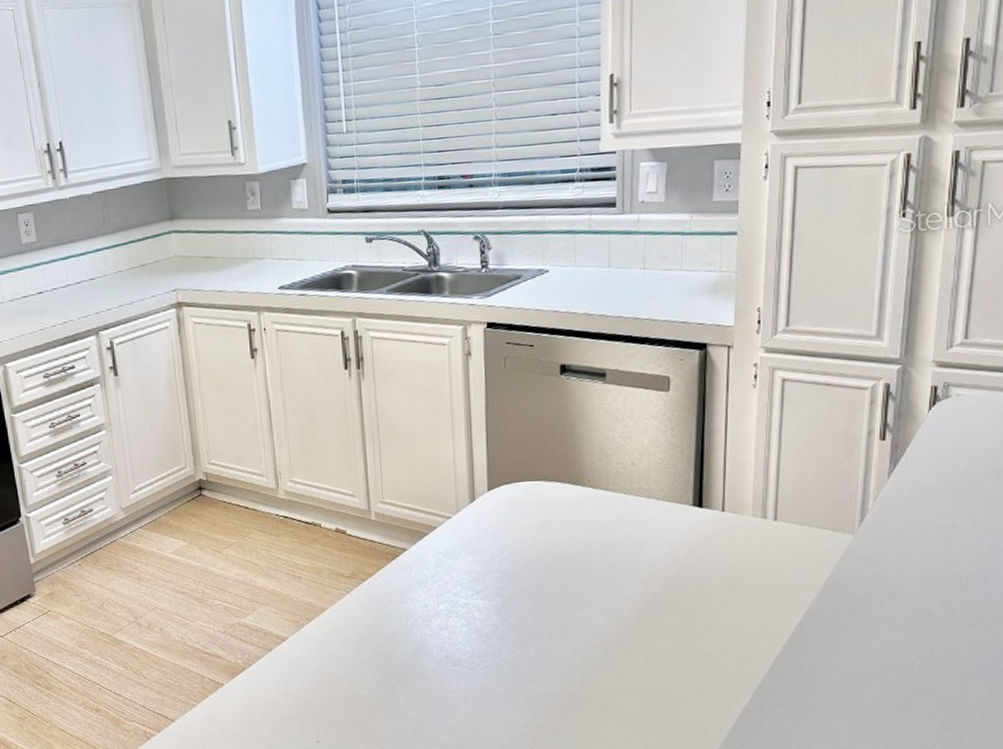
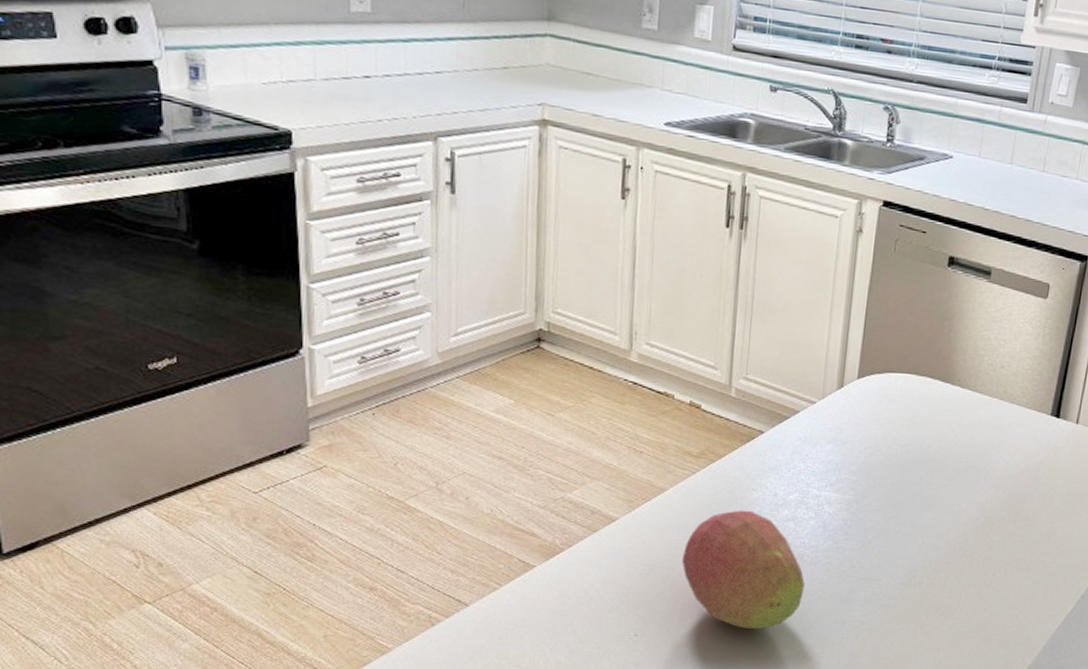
fruit: none [349,622,467,733] -> present [682,510,805,630]

